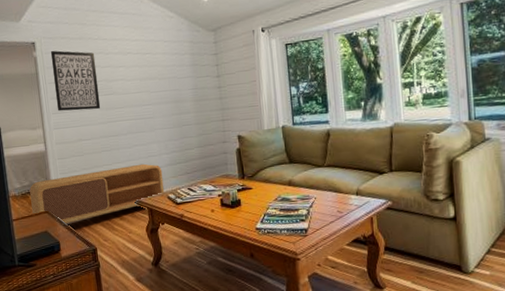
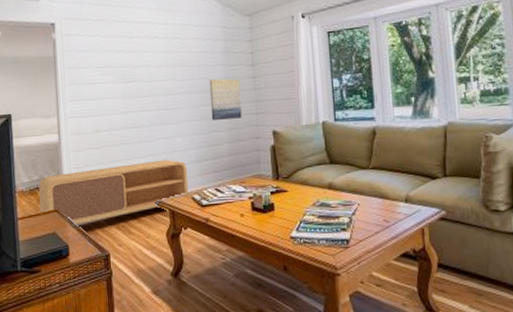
wall art: present [50,50,101,111] -> none [70,32,123,99]
wall art: none [179,89,210,127] -> present [209,78,242,120]

